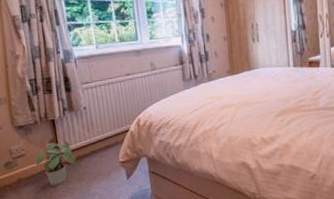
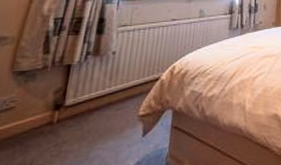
potted plant: present [35,140,77,185] -> none [25,89,84,148]

